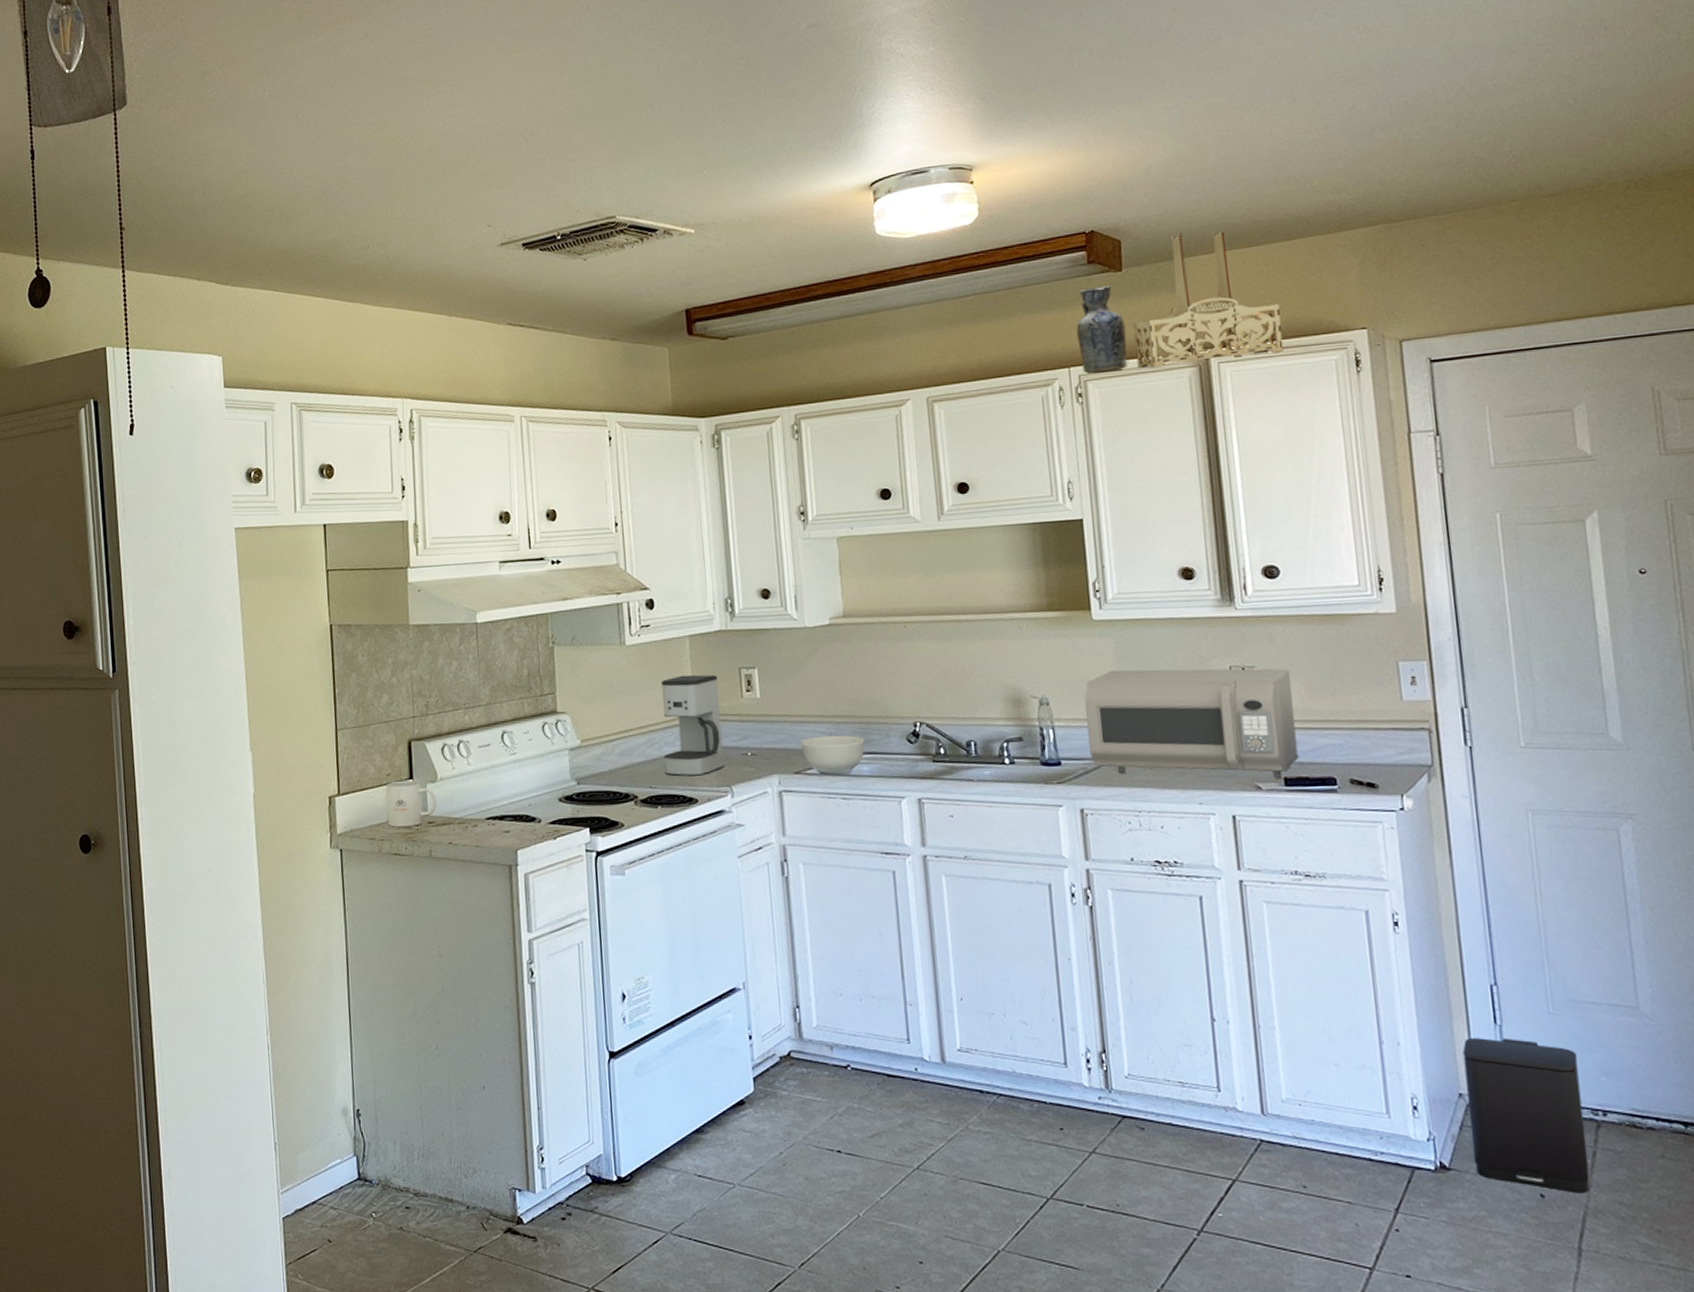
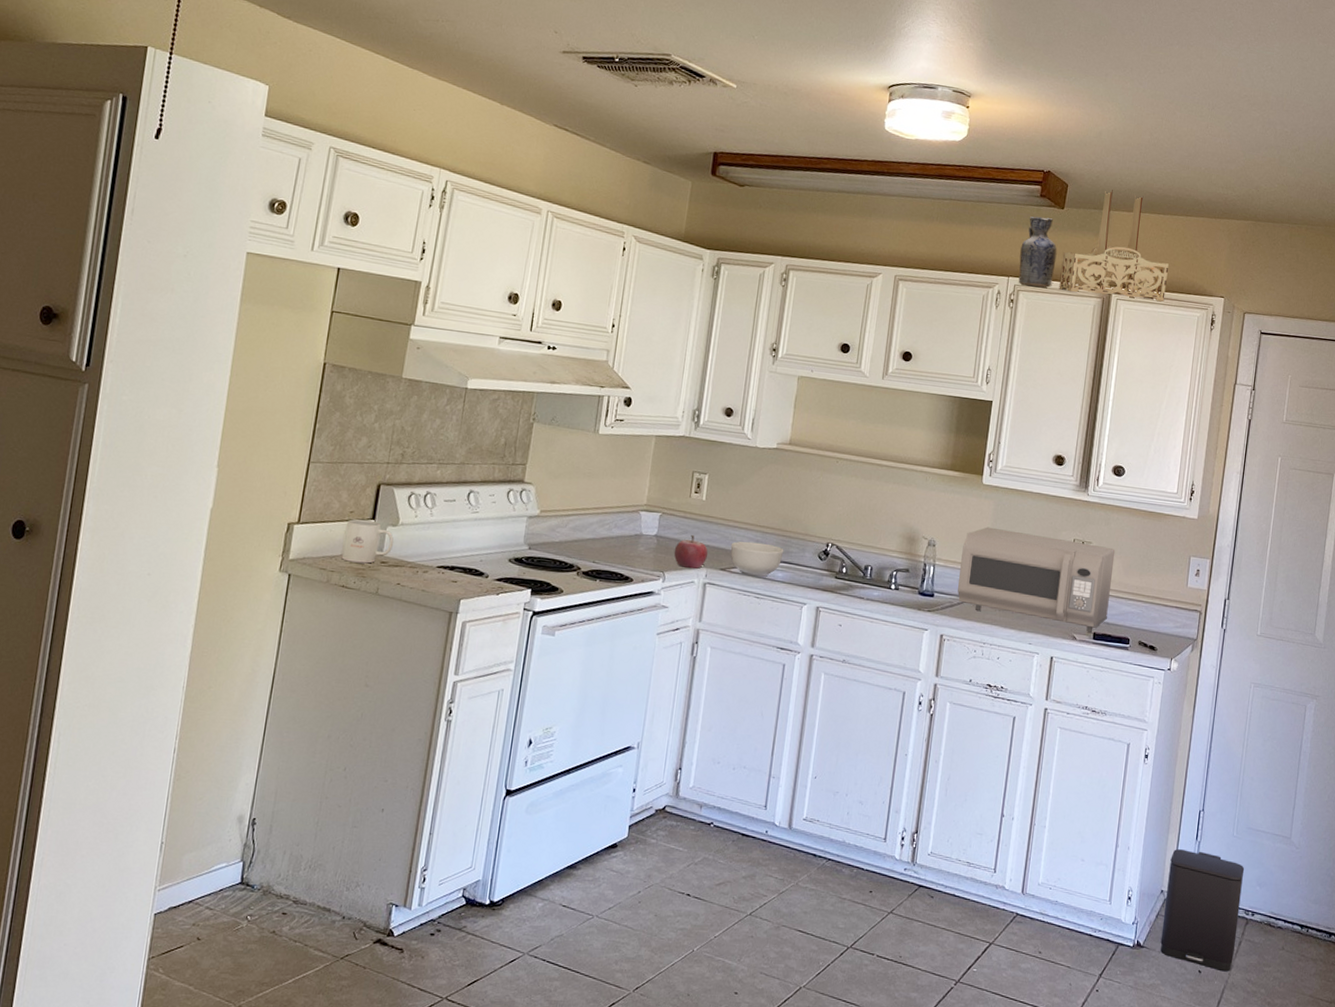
coffee maker: present [662,674,725,777] -> none [609,468,673,559]
fruit: none [737,738,776,778] -> present [673,534,708,569]

